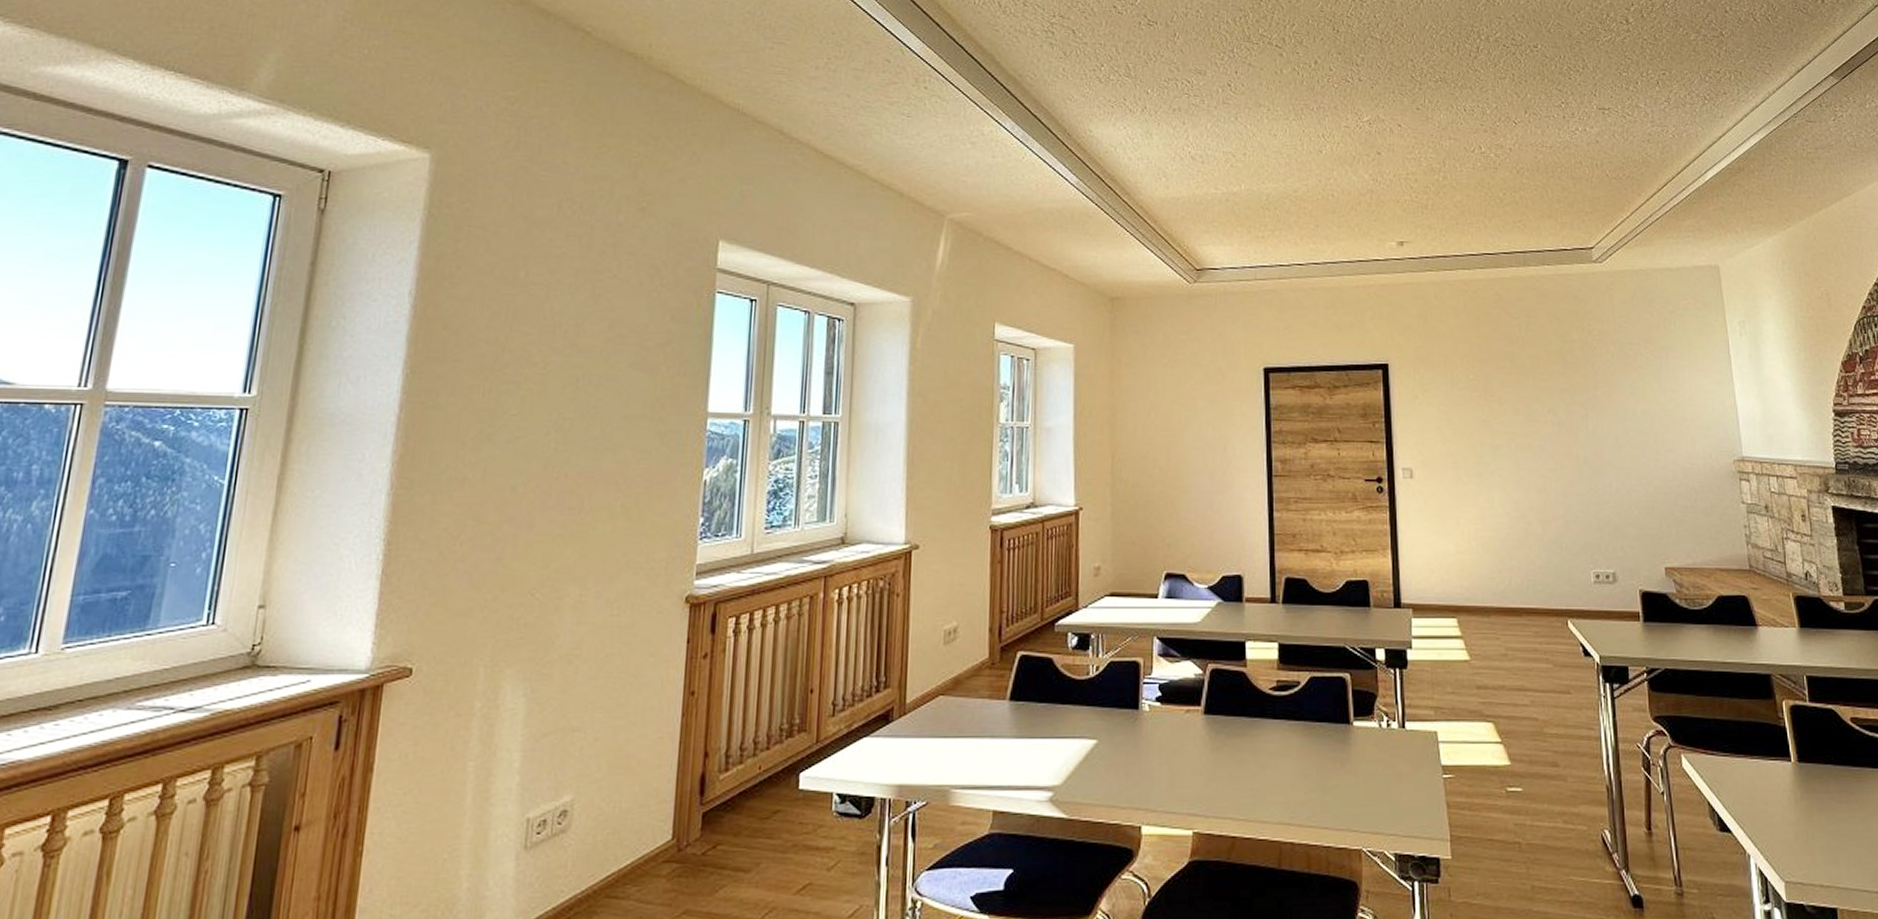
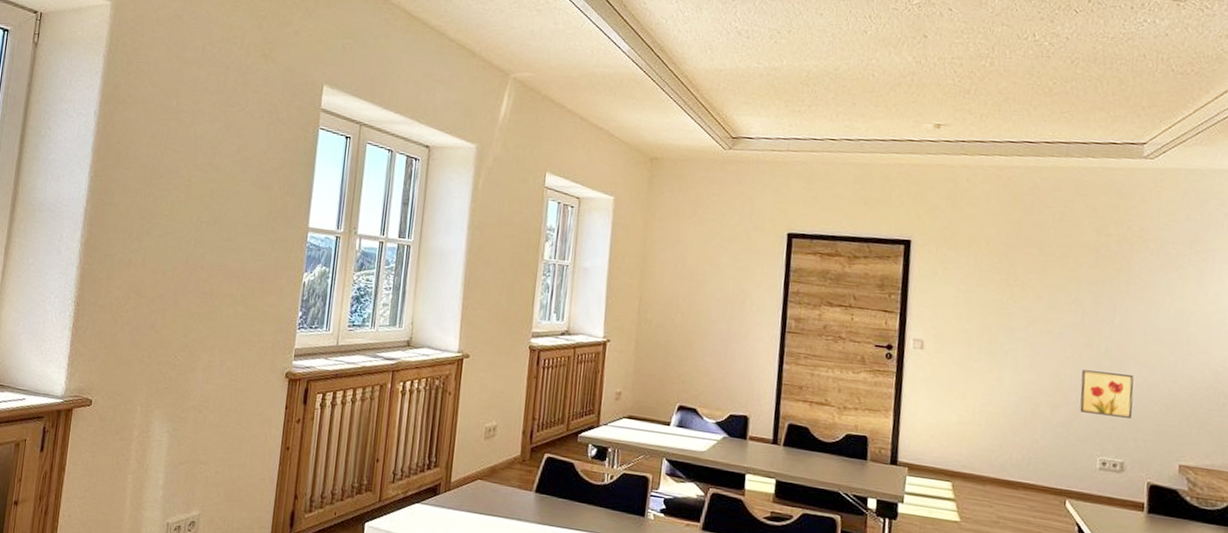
wall art: none [1566,480,1617,526] -> present [1080,370,1134,419]

